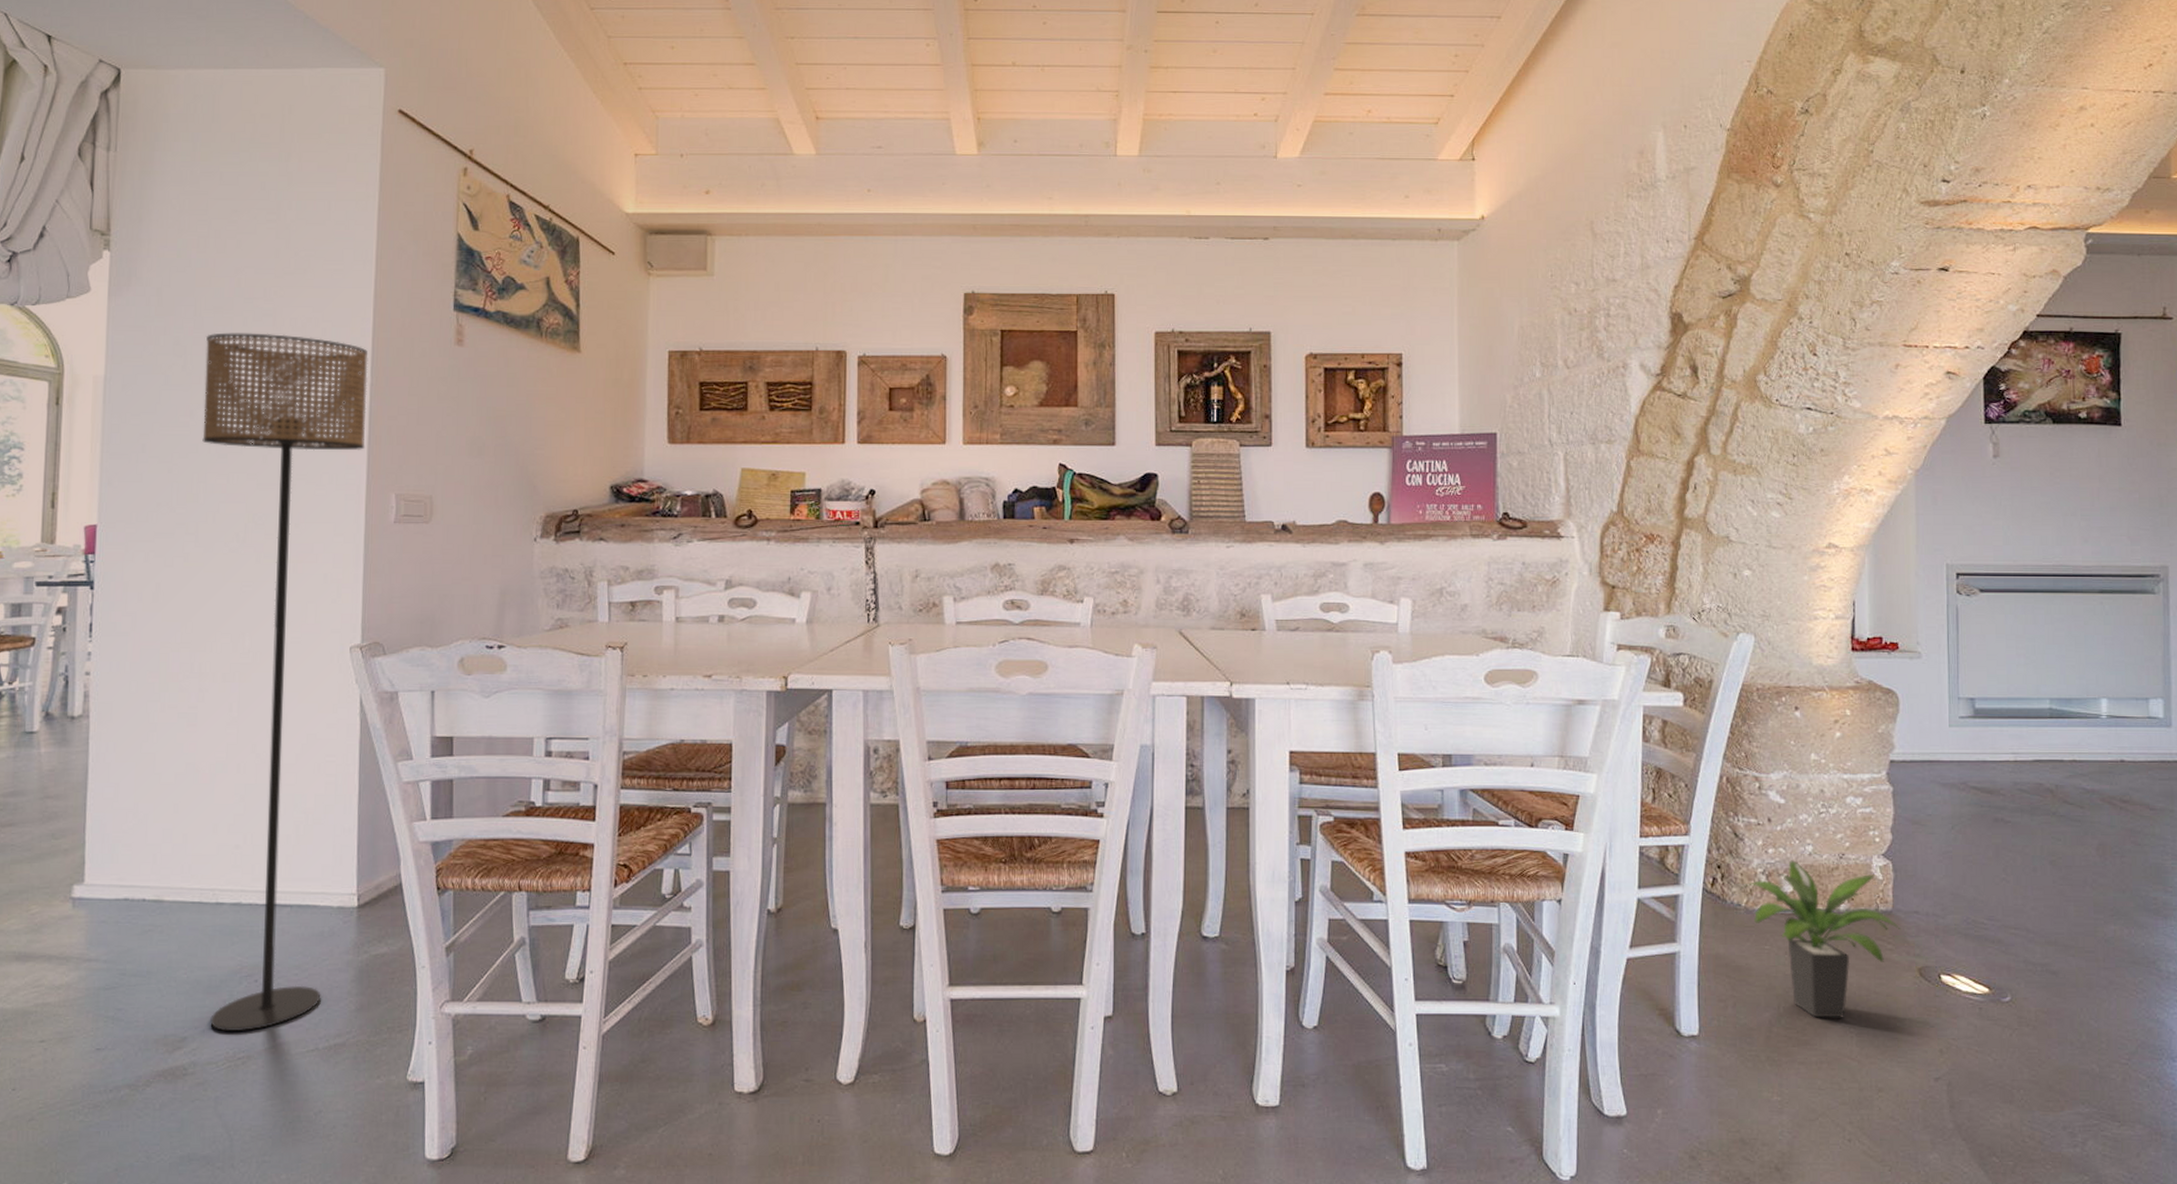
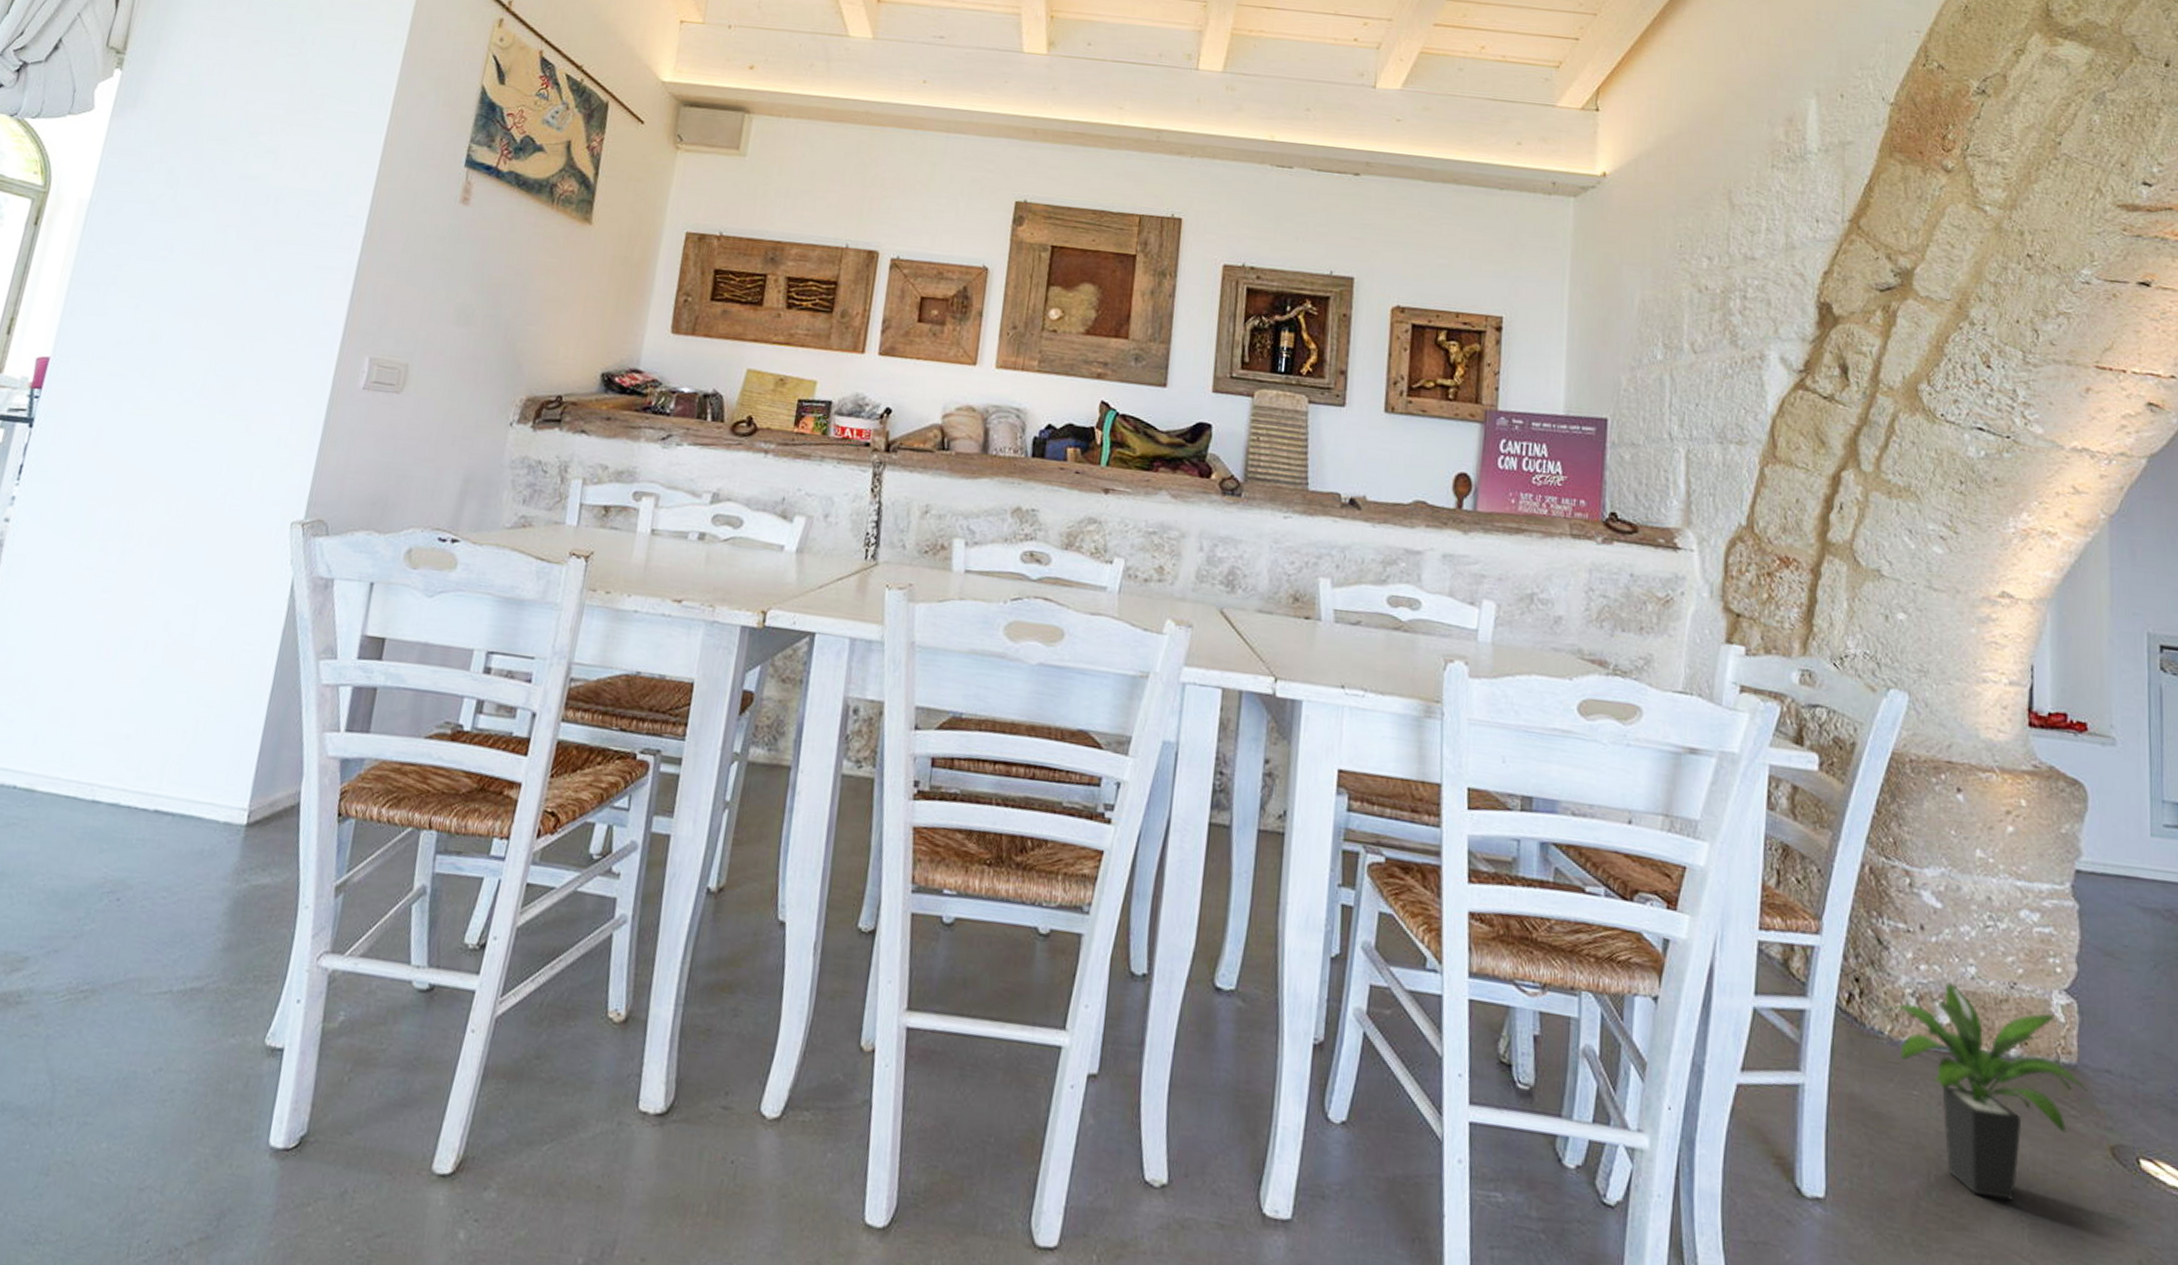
floor lamp: present [202,332,368,1032] -> none [58,166,367,960]

